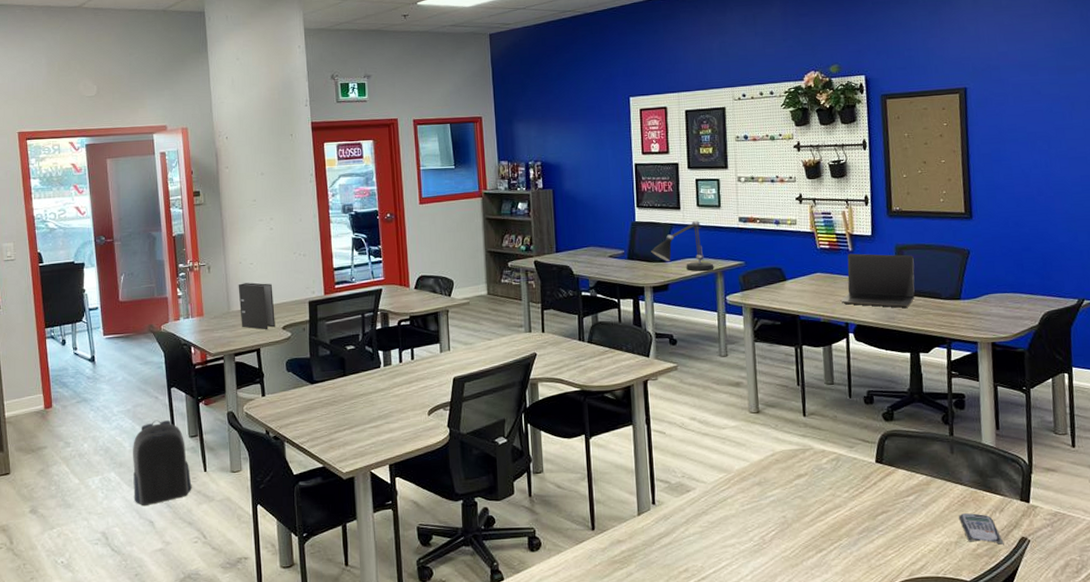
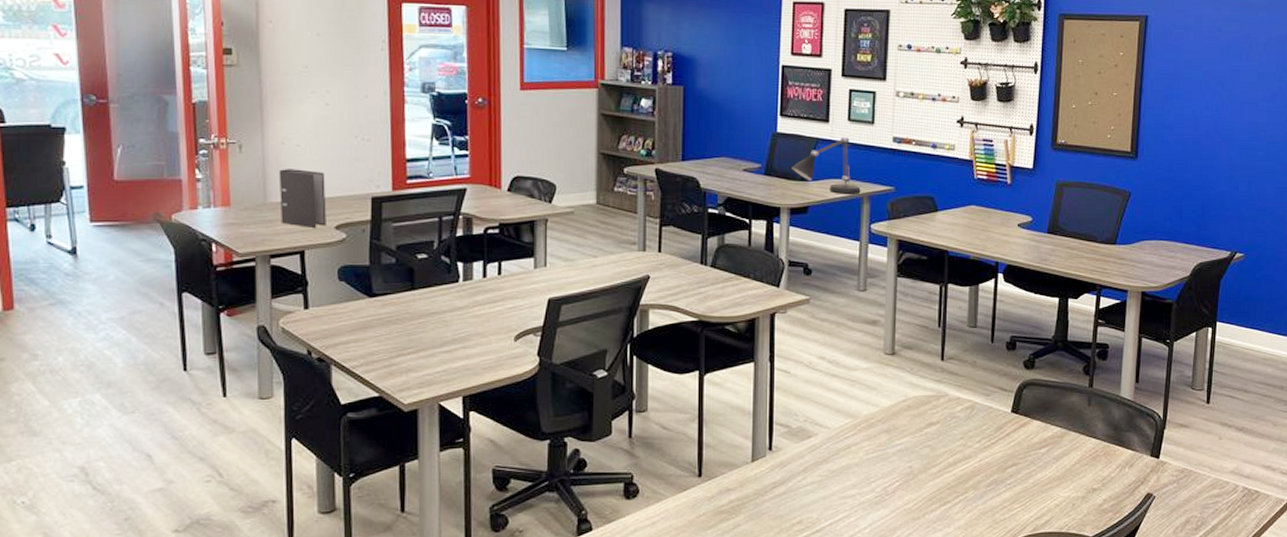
backpack: present [133,420,192,505] -> none [125,331,206,435]
laptop computer: present [840,253,915,308] -> none [993,187,1073,249]
calculator: present [958,513,1004,545] -> none [1088,468,1130,500]

